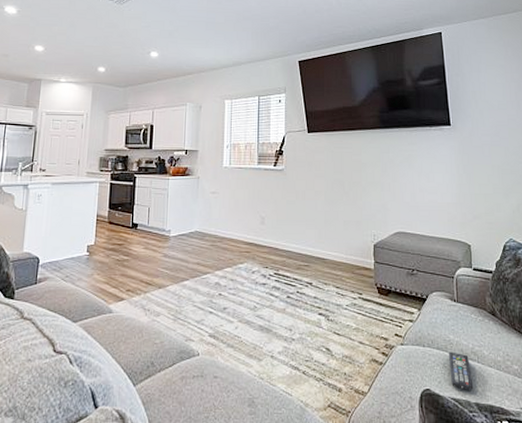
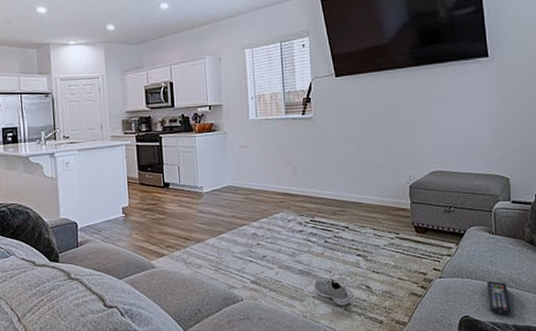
sneaker: none [272,338,310,369] -> present [313,279,351,306]

